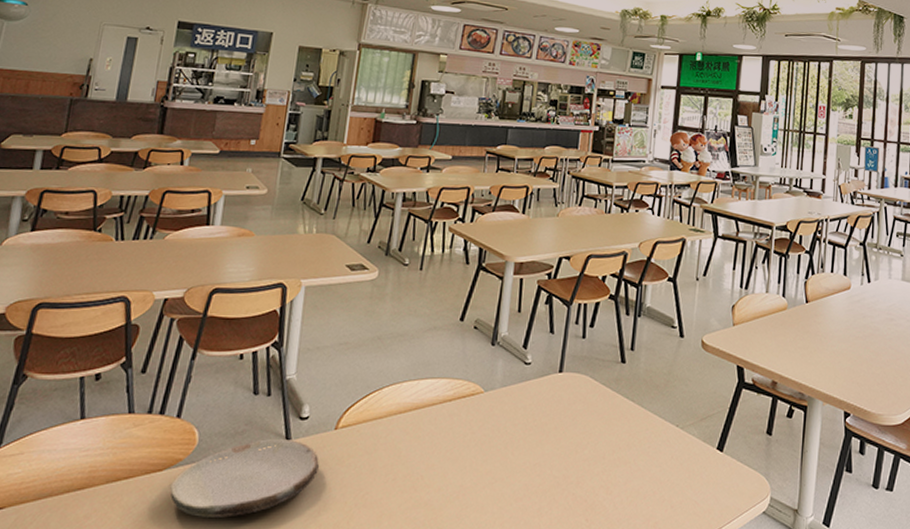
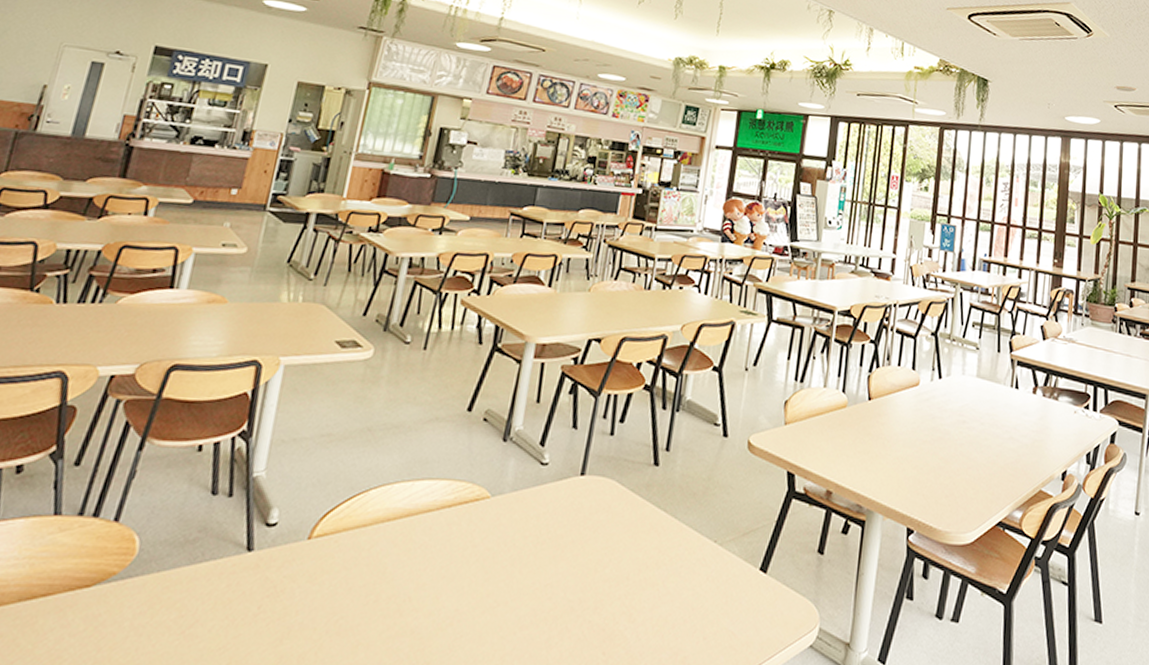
plate: present [170,439,320,518] -> none [98,549,287,646]

